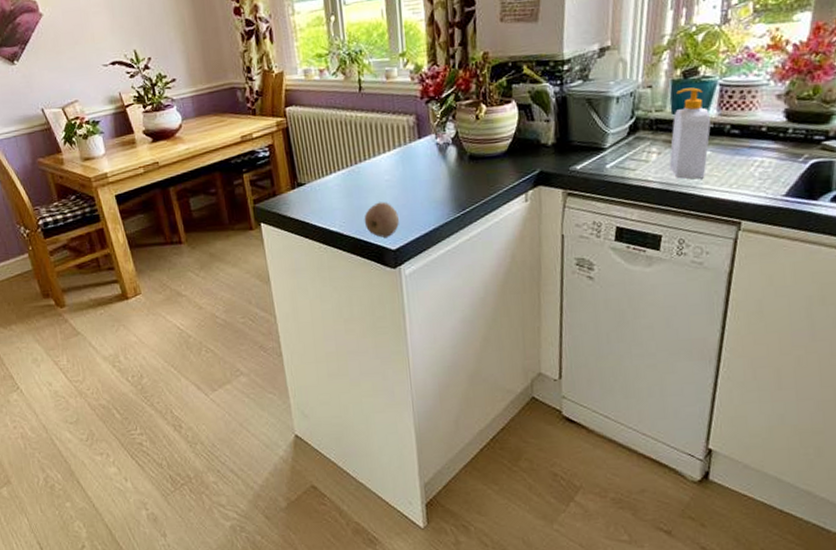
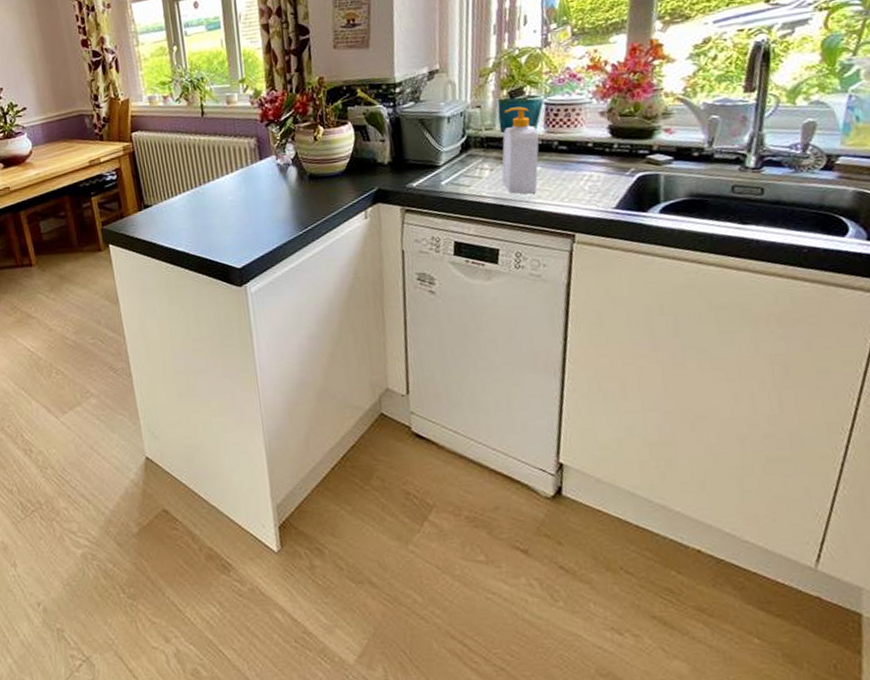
fruit: present [364,202,399,238] -> none [209,221,244,257]

